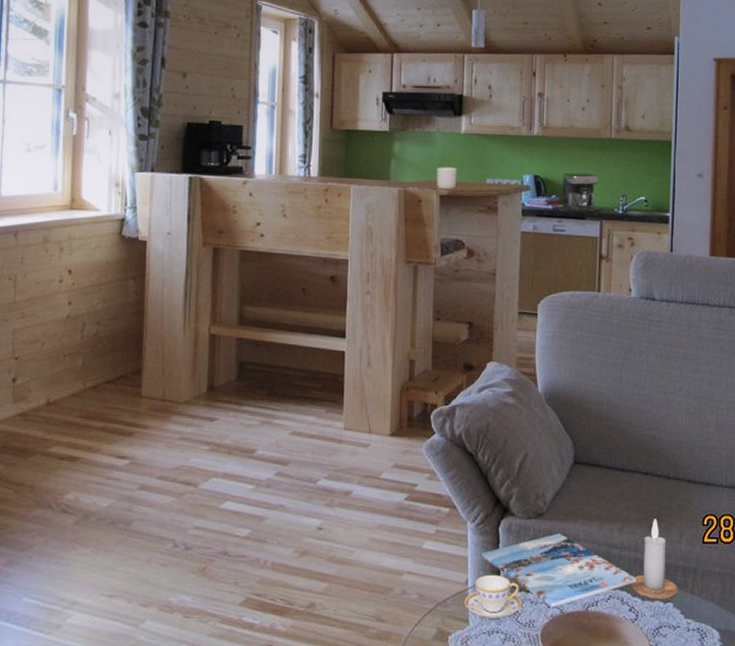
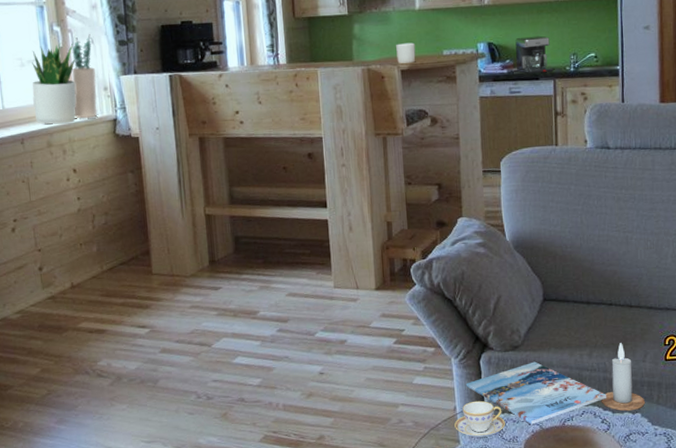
planter: none [34,129,89,219] -> present [32,41,77,125]
vase: none [78,124,110,215] -> present [72,34,97,119]

